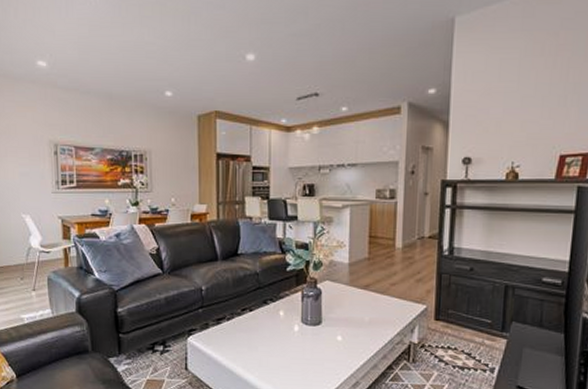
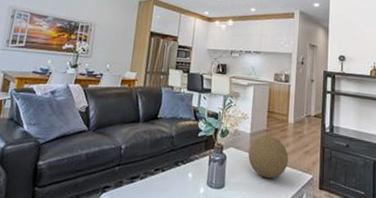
decorative ball: none [347,264,397,312] -> present [248,135,289,179]

